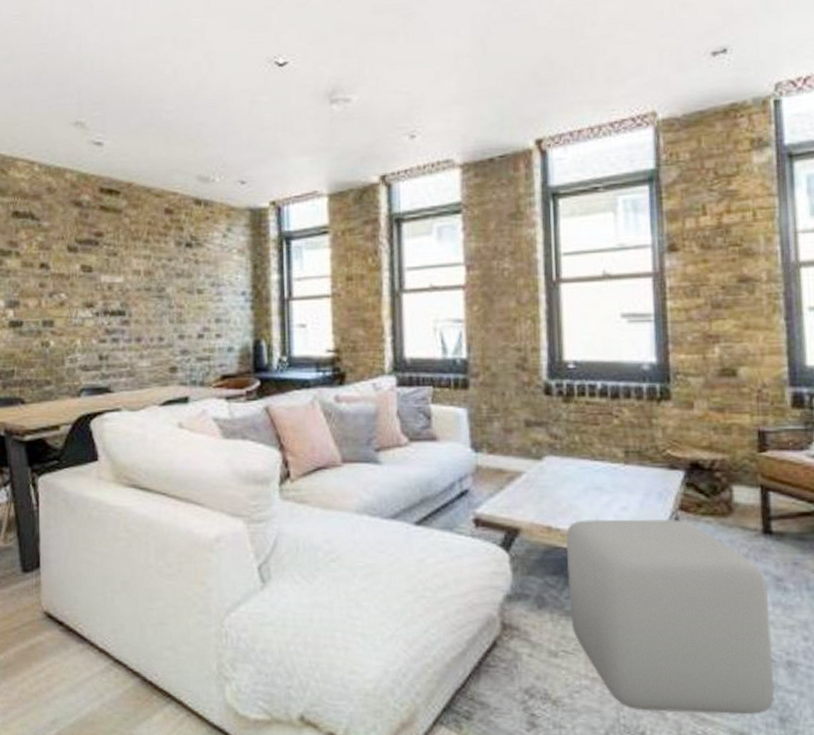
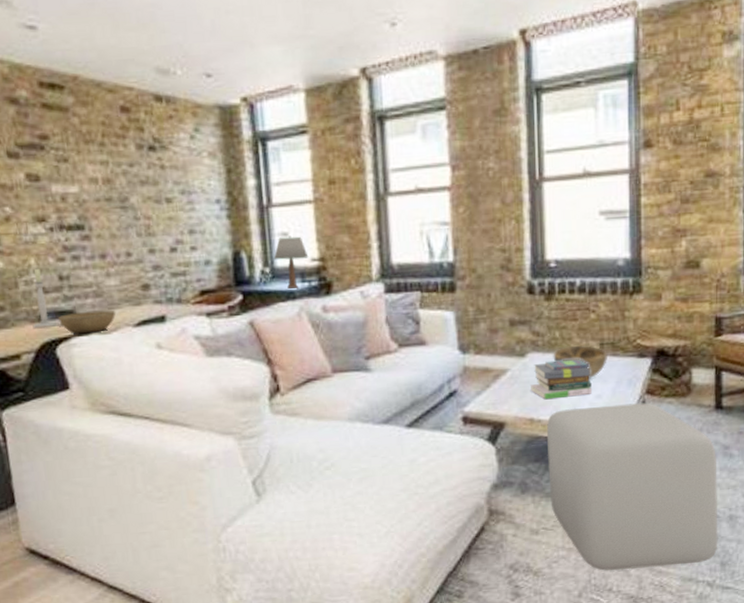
candlestick: none [73,348,99,403] -> present [32,268,63,329]
bowl: none [95,389,145,410] -> present [58,310,116,334]
table lamp: none [291,327,324,377] -> present [273,235,309,289]
books: none [548,466,616,508] -> present [531,359,592,400]
decorative bowl: none [572,453,633,488] -> present [553,346,607,378]

